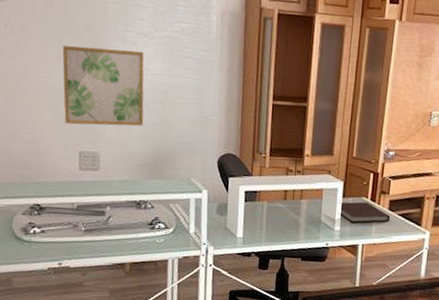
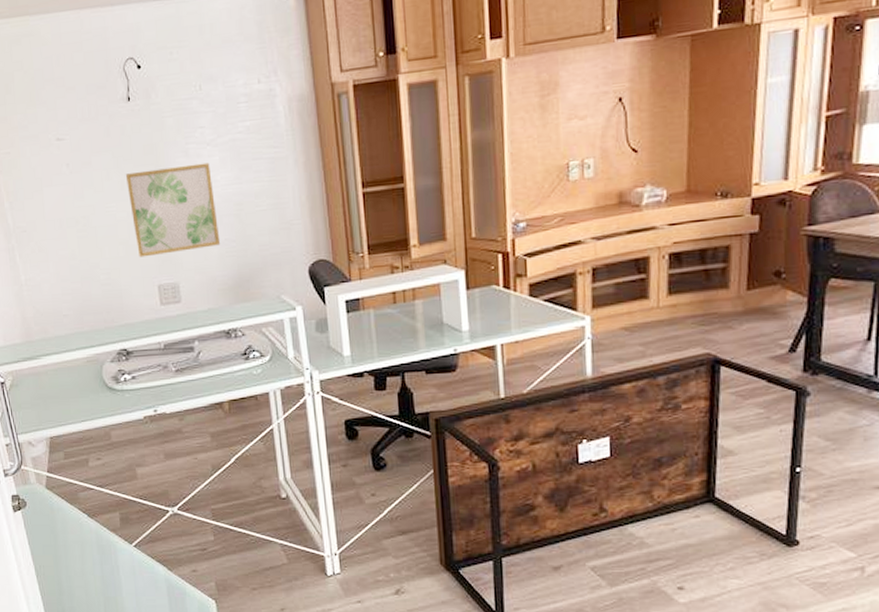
notebook: present [339,201,391,223] -> none [463,291,534,320]

